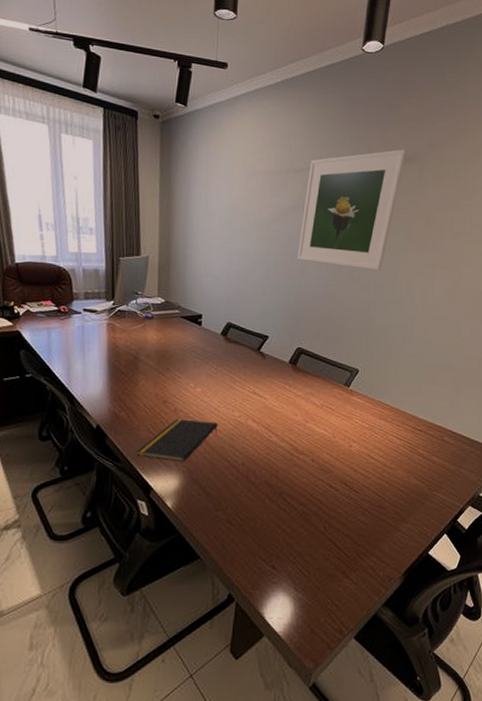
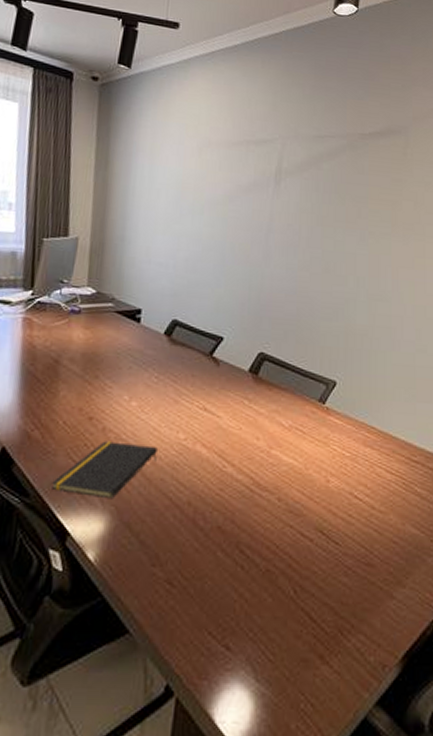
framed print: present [297,149,407,271] -> none [259,121,388,260]

